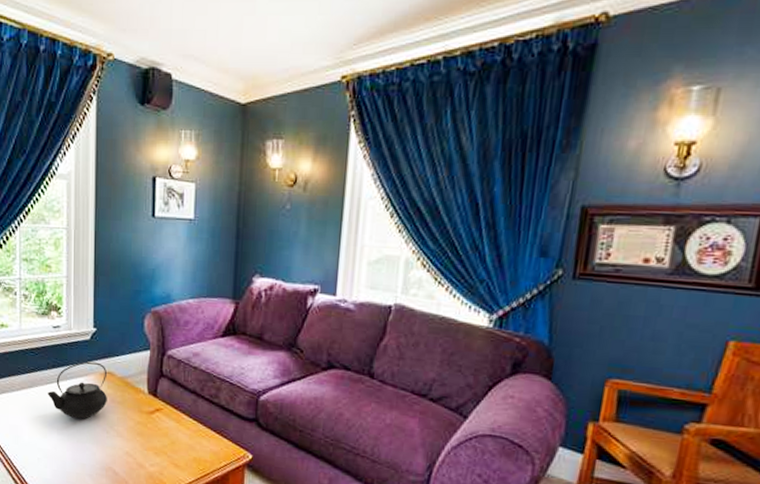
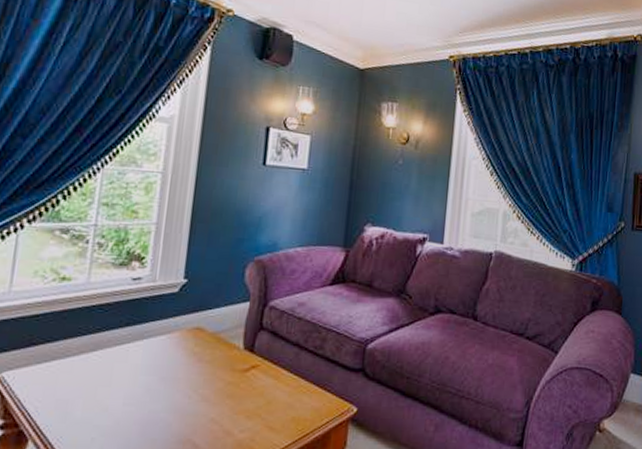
teapot: present [47,361,107,419] -> none [115,317,196,384]

